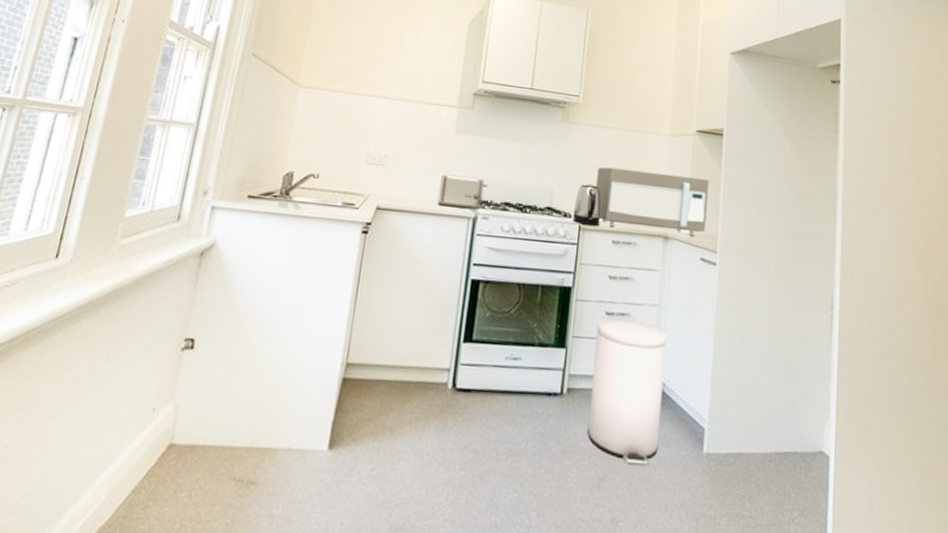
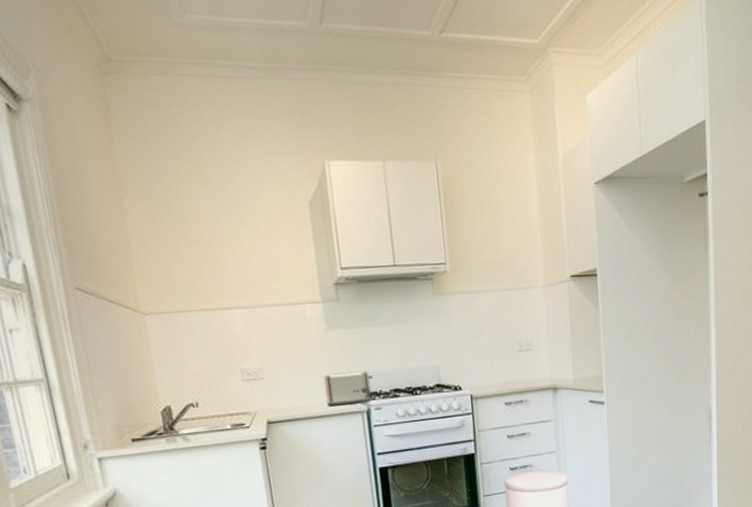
kettle: present [572,184,602,226] -> none [462,353,491,395]
microwave: present [596,167,709,236] -> none [479,324,591,391]

